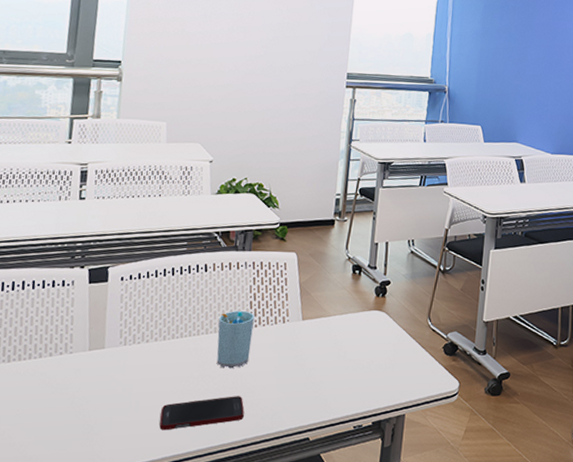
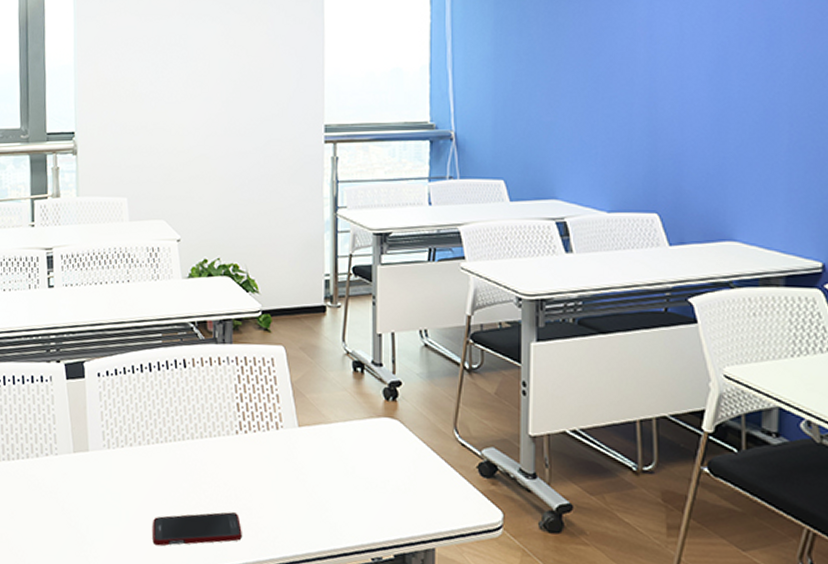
cup: present [216,310,255,369] -> none [204,413,243,481]

